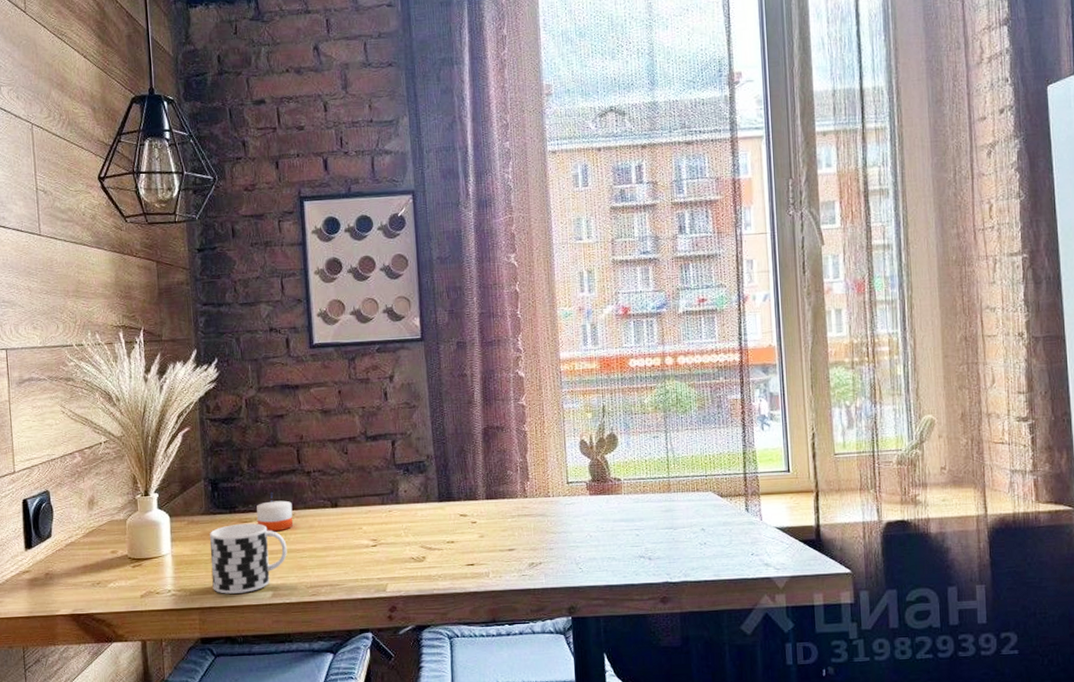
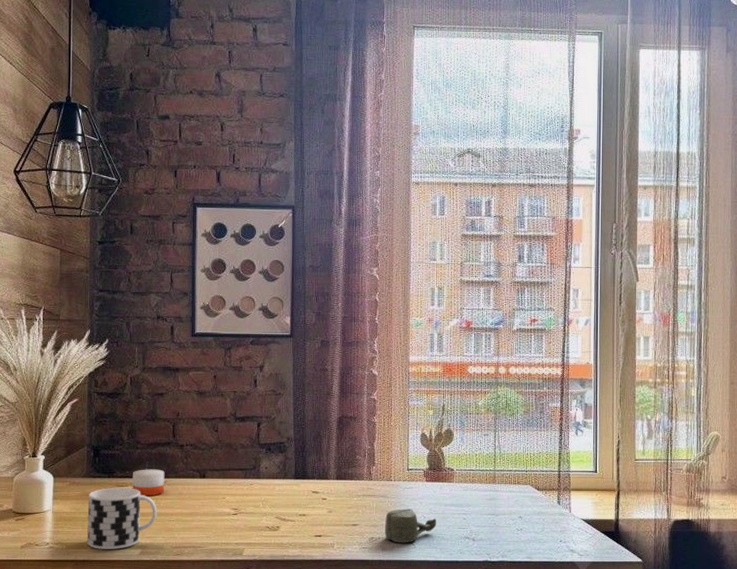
cup: none [545,527,606,568] -> present [384,509,437,543]

